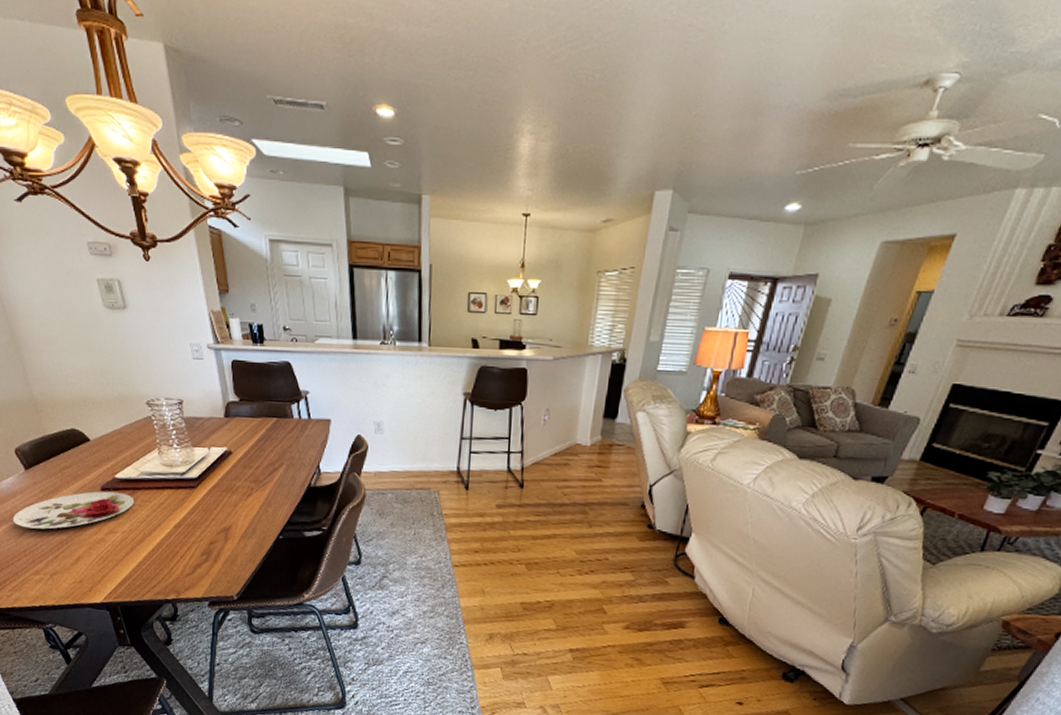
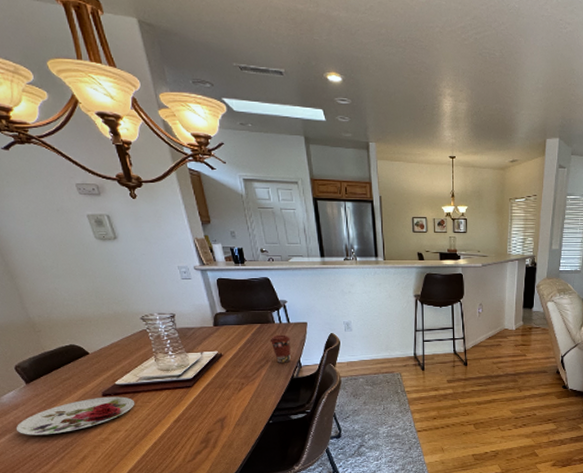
coffee cup: none [286,432,311,468] -> present [269,334,291,363]

